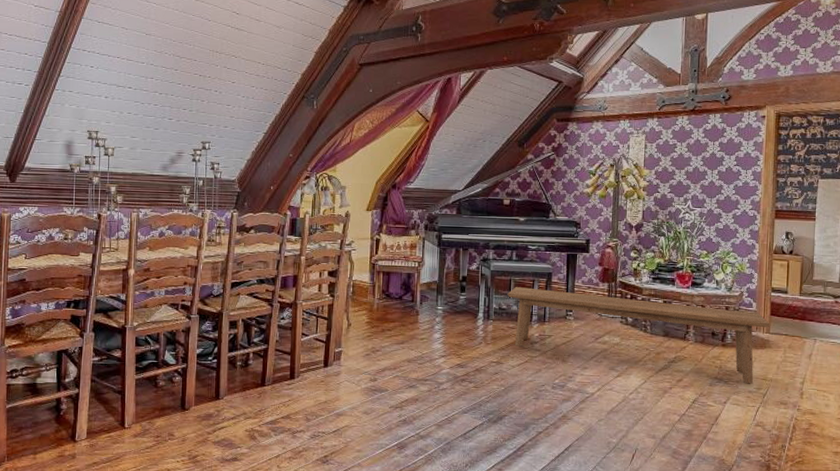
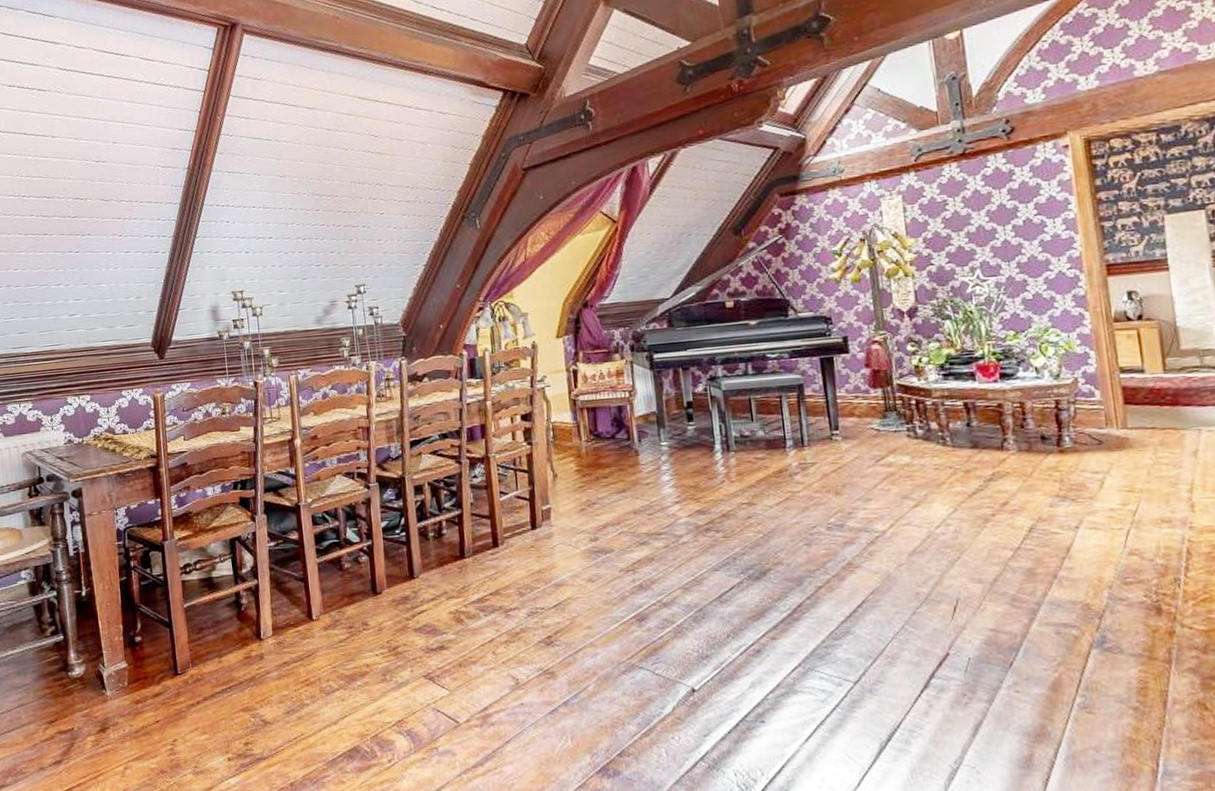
bench: present [507,287,770,384] -> none [748,403,1126,500]

